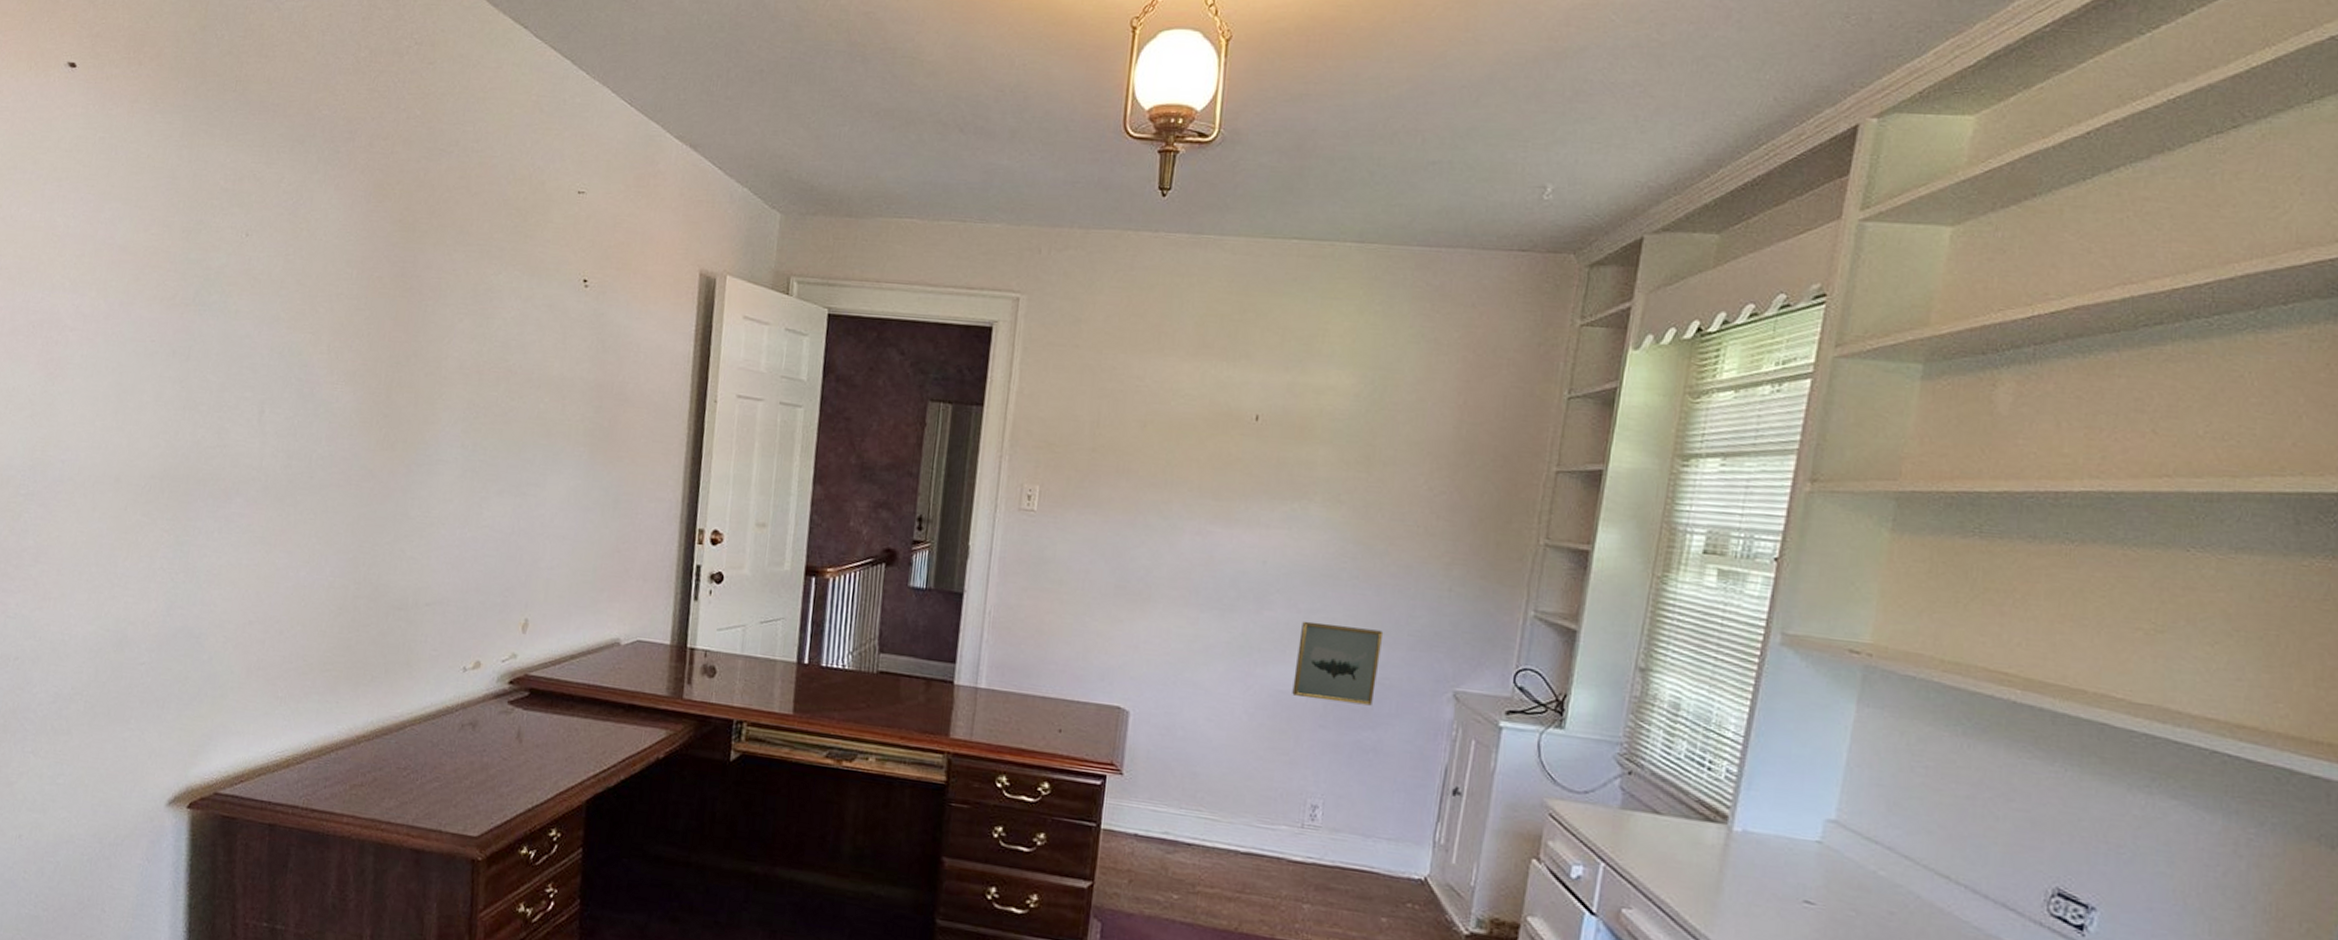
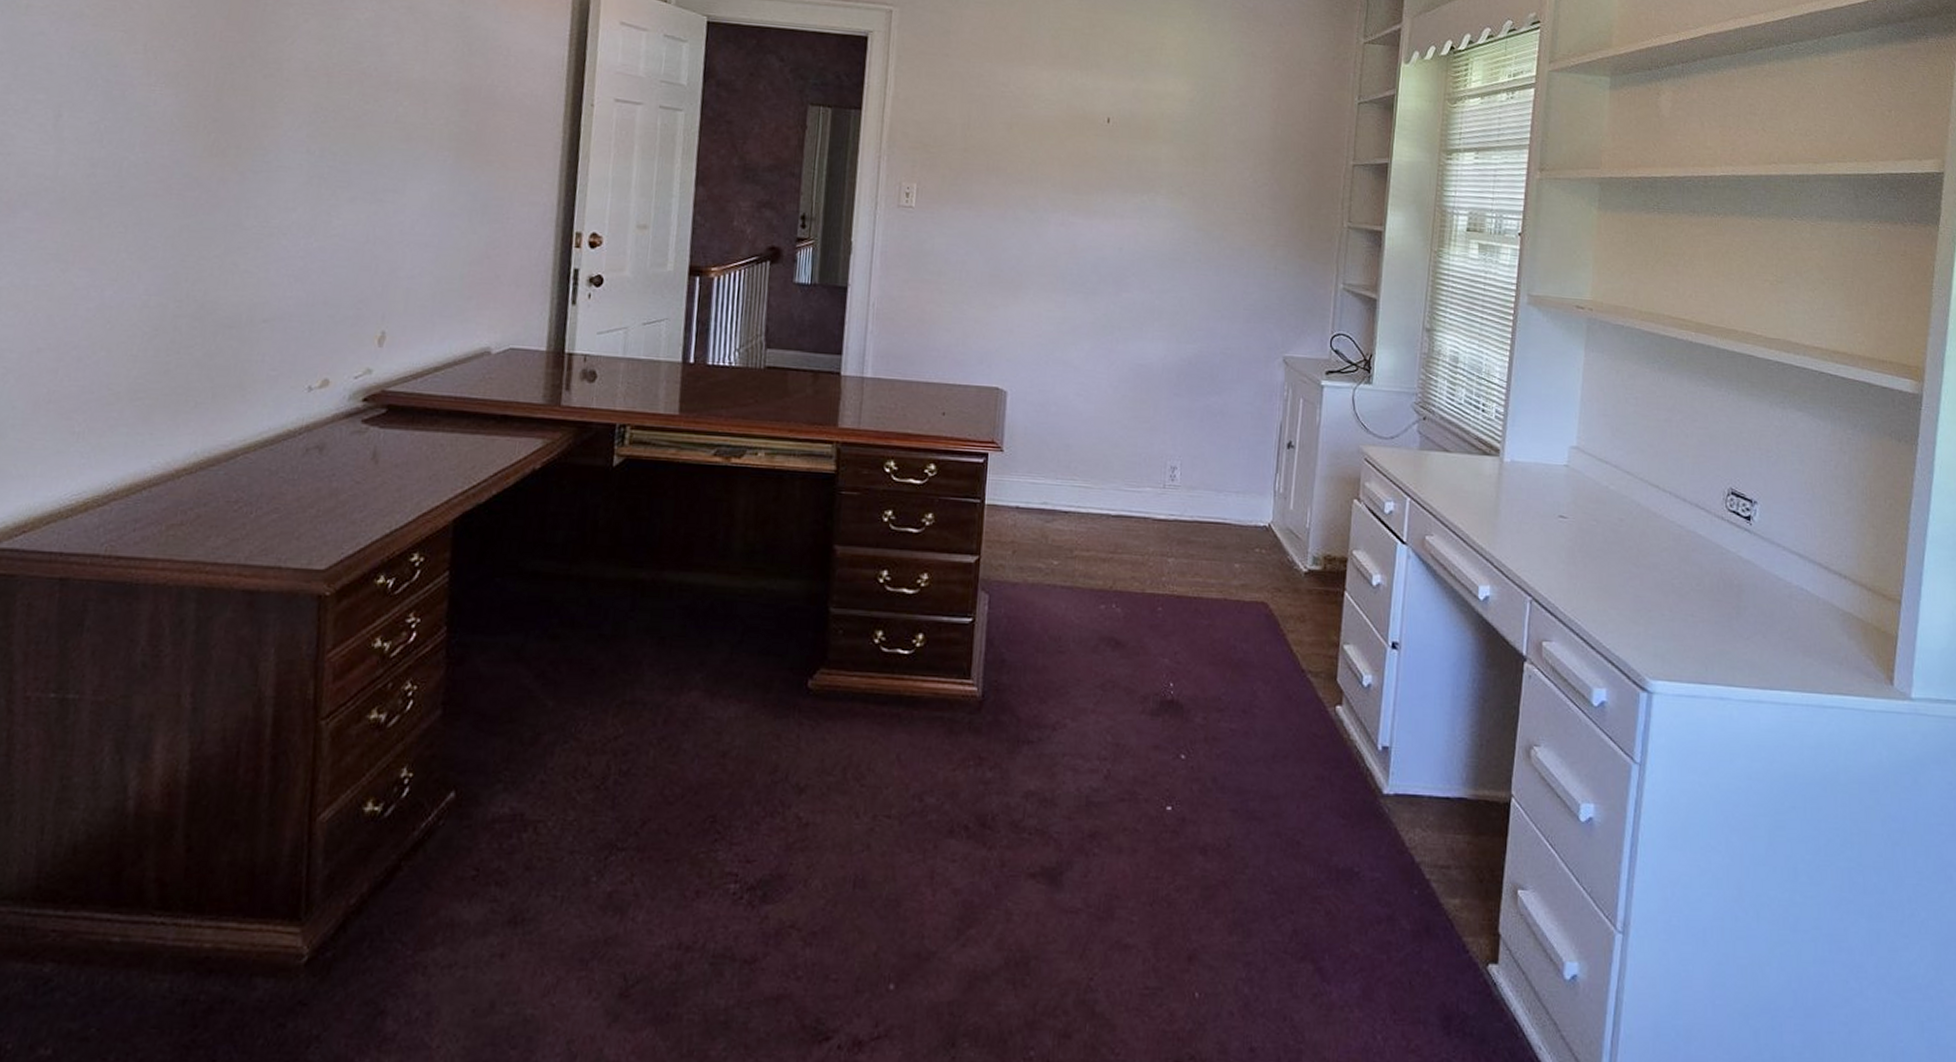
wall art: present [1292,621,1384,706] -> none [1150,300,1224,373]

